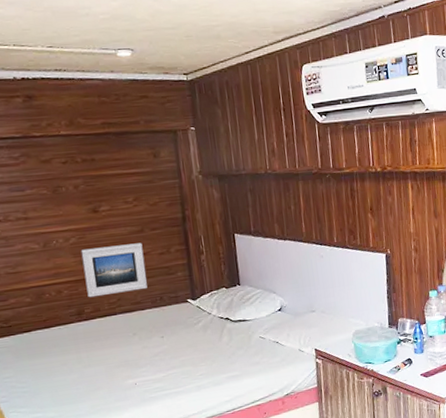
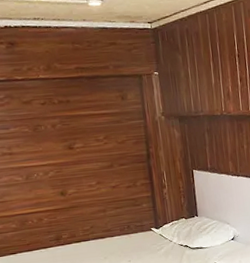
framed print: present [80,242,147,298] -> none [58,177,117,225]

